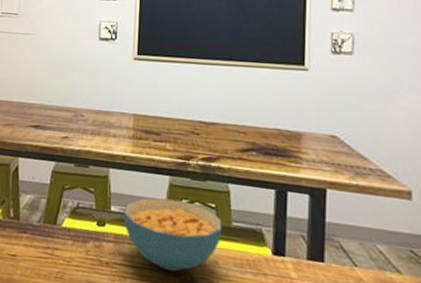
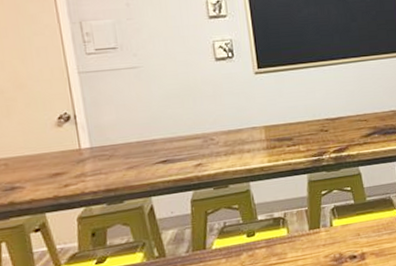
cereal bowl: present [124,197,222,272] -> none [271,192,359,255]

